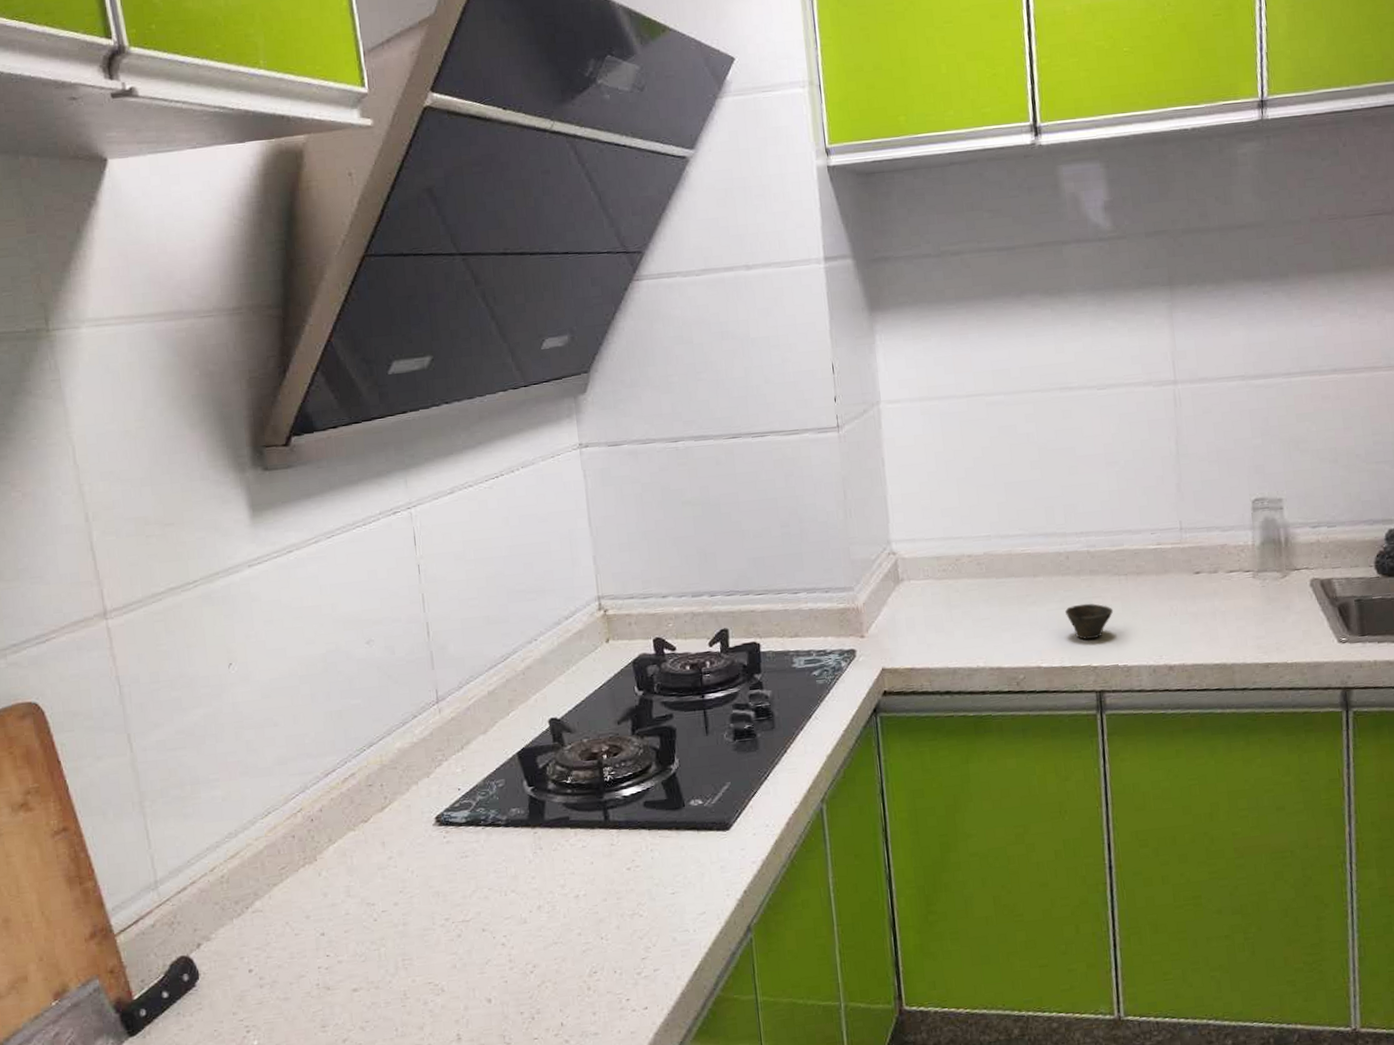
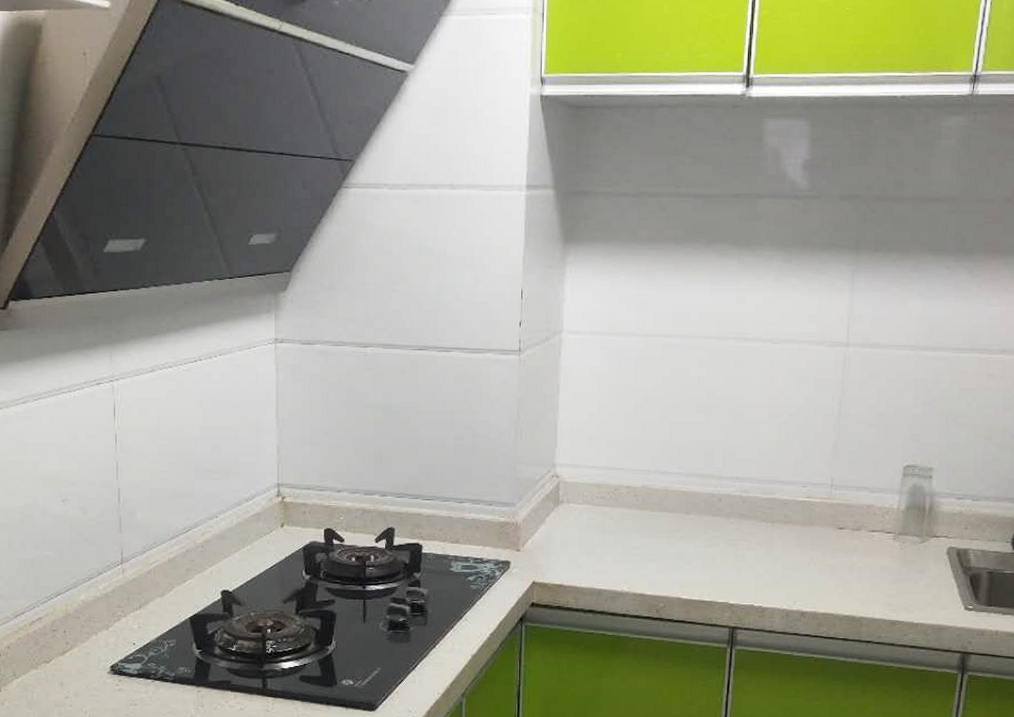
cup: present [1065,603,1114,640] -> none [711,544,757,579]

